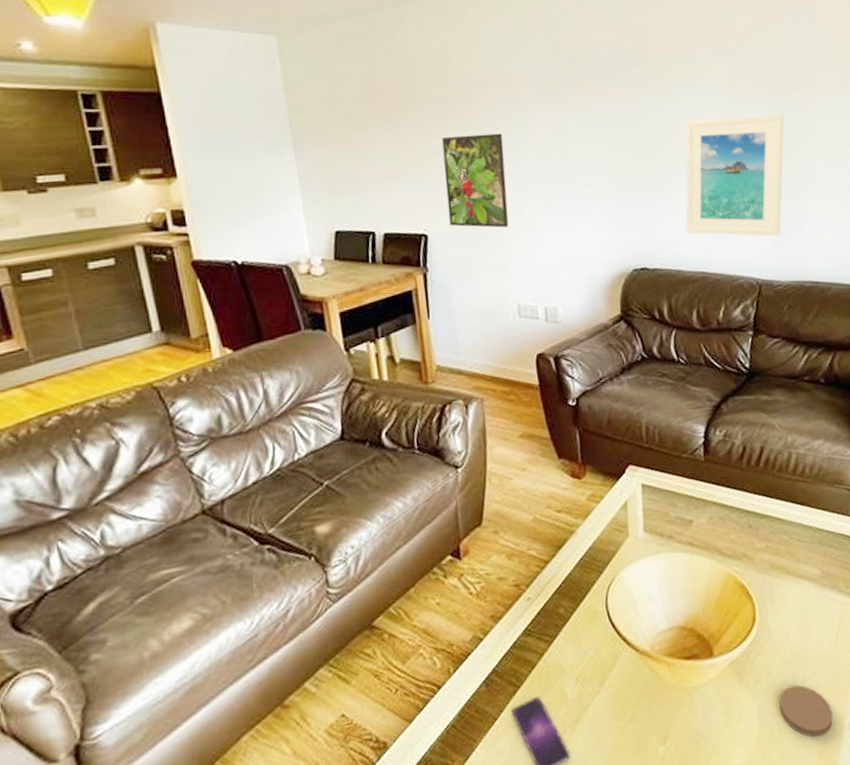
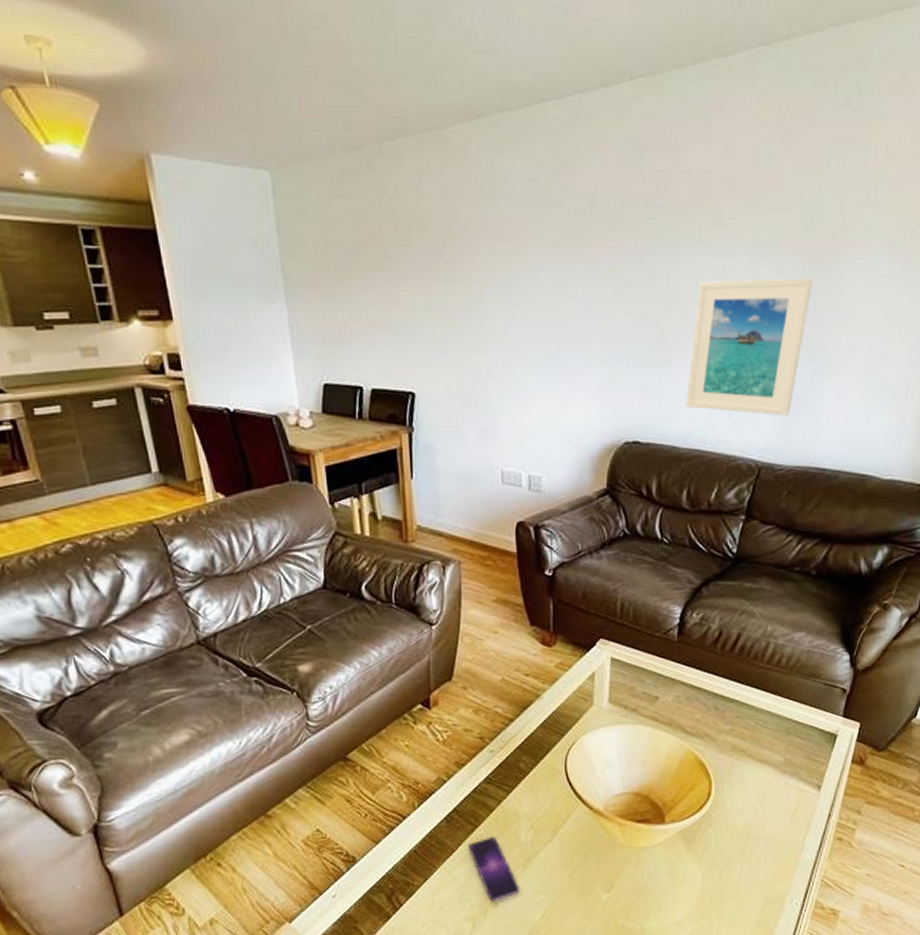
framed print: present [442,133,509,228] -> none [435,287,499,390]
coaster: present [779,685,833,737] -> none [723,858,776,906]

